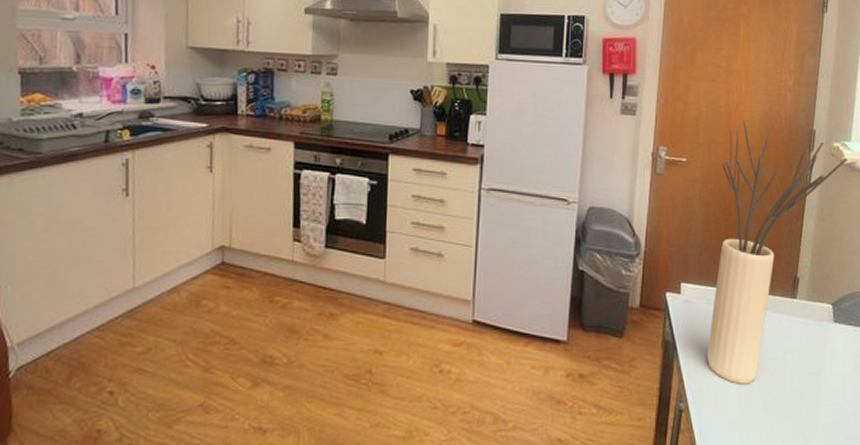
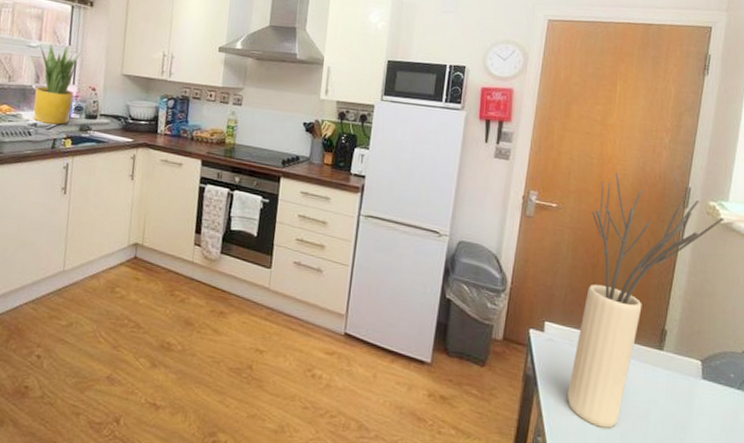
planter: none [75,14,133,113] -> present [33,43,82,125]

